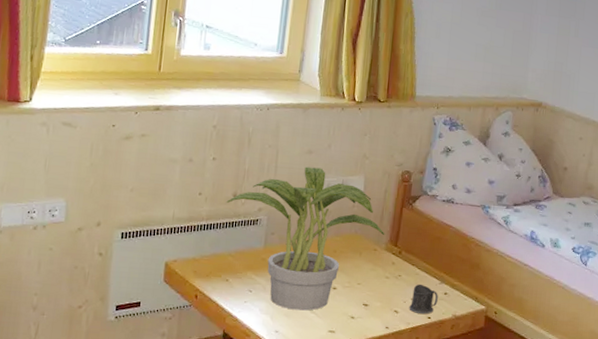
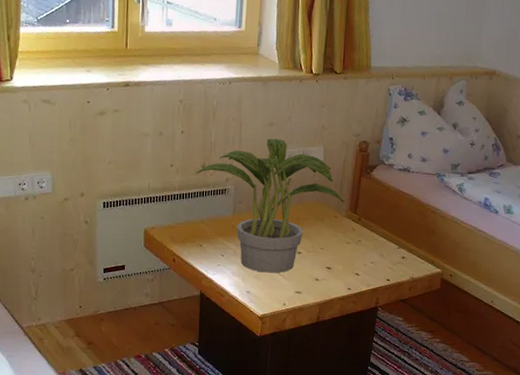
mug: present [409,283,438,315] -> none [369,248,396,277]

